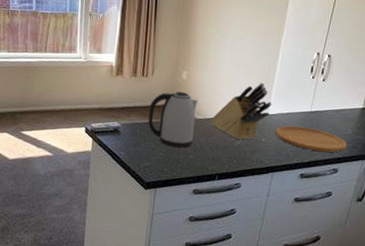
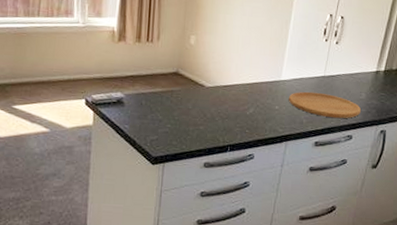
kettle: present [148,91,198,148] -> none [154,58,208,118]
knife block: present [210,83,272,140] -> none [221,47,285,108]

